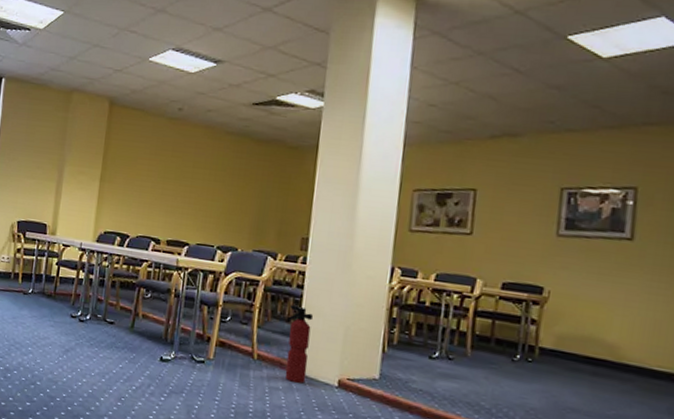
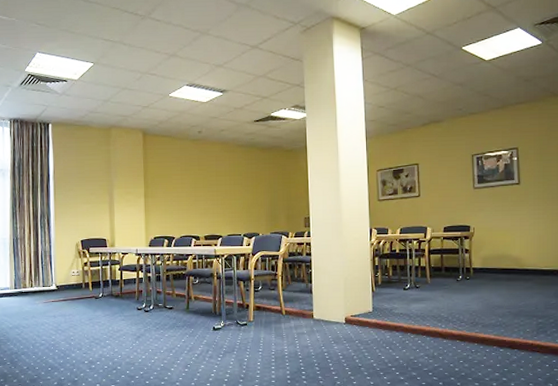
fire extinguisher: present [285,304,314,384] -> none [303,269,322,326]

